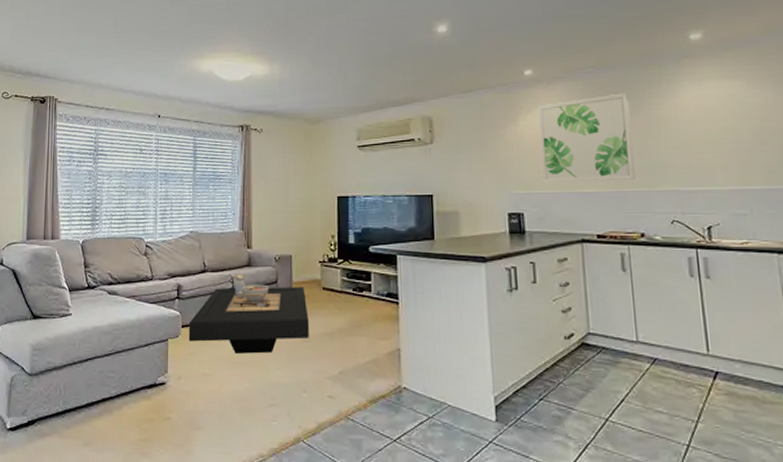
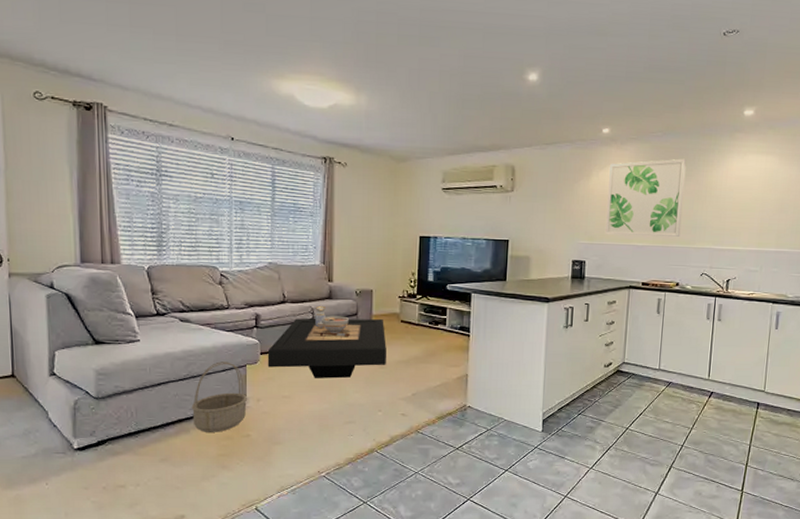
basket: none [115,335,169,414] -> present [191,361,248,432]

